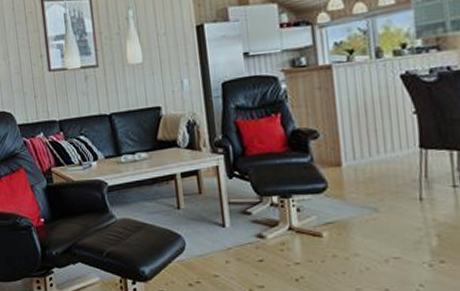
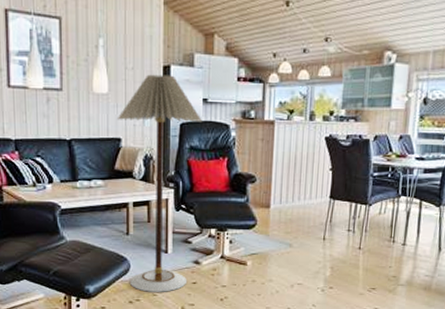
floor lamp: none [154,33,253,273] -> present [116,74,203,292]

